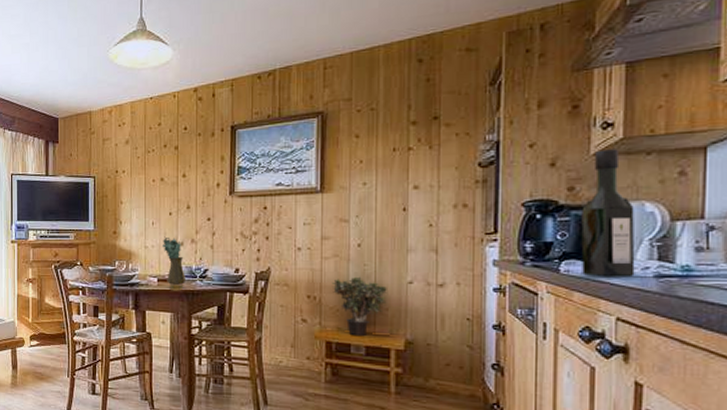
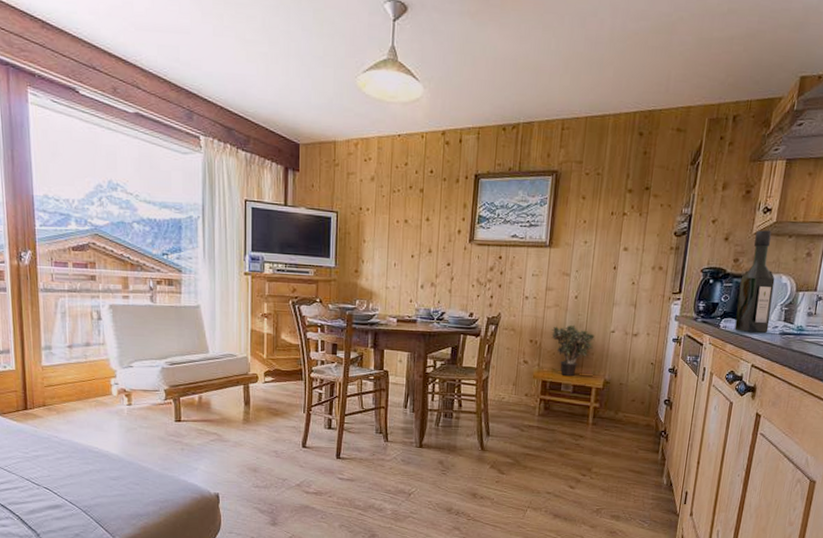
vase: present [161,236,185,291] -> none [402,278,424,332]

